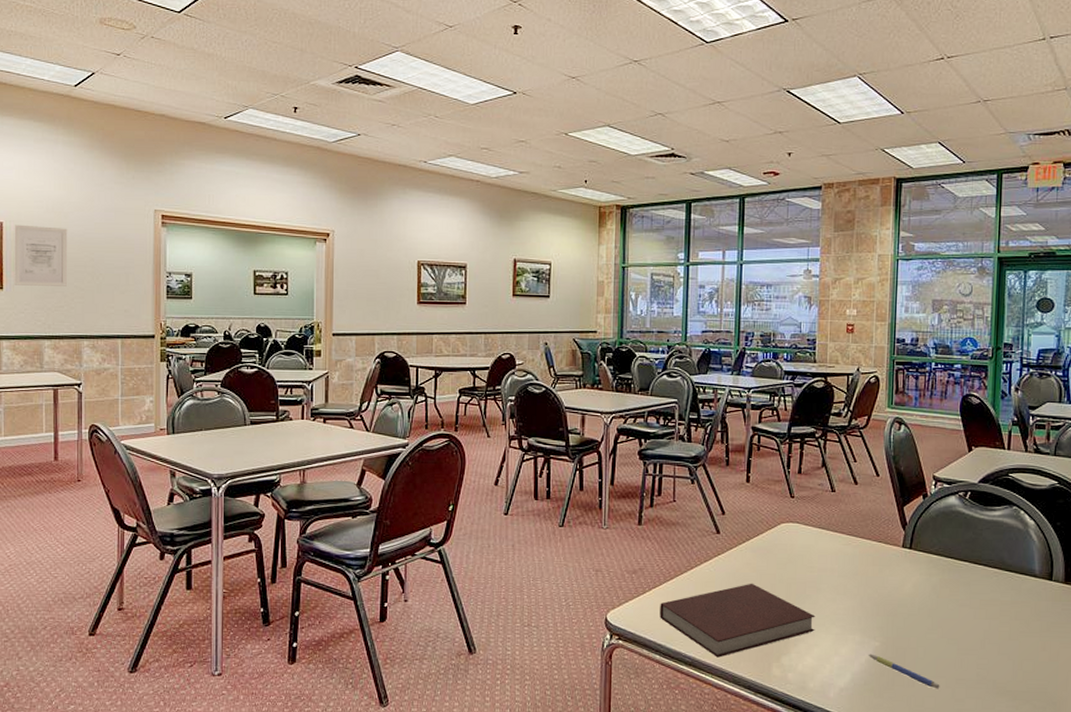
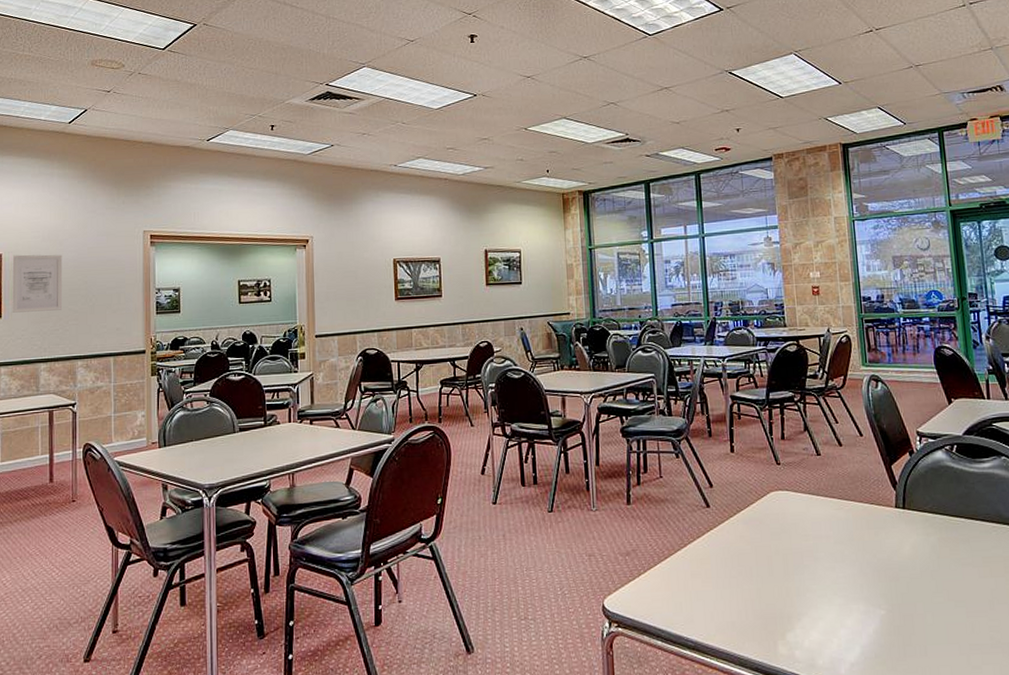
notebook: present [660,583,816,658] -> none [657,556,817,639]
pen: present [869,654,940,689] -> none [876,623,954,657]

